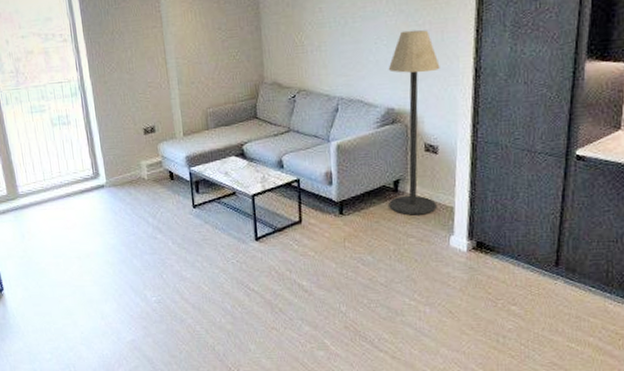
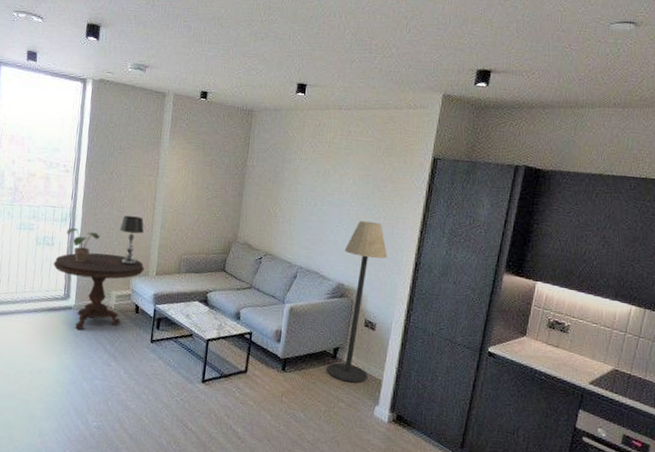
side table: none [74,121,170,208] -> present [53,253,145,330]
potted plant: none [79,101,115,137] -> present [66,228,100,263]
table lamp: none [134,76,161,131] -> present [120,215,144,266]

